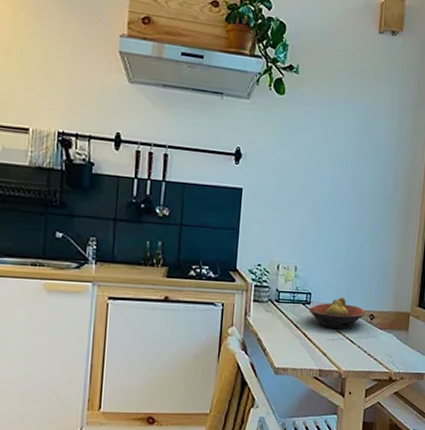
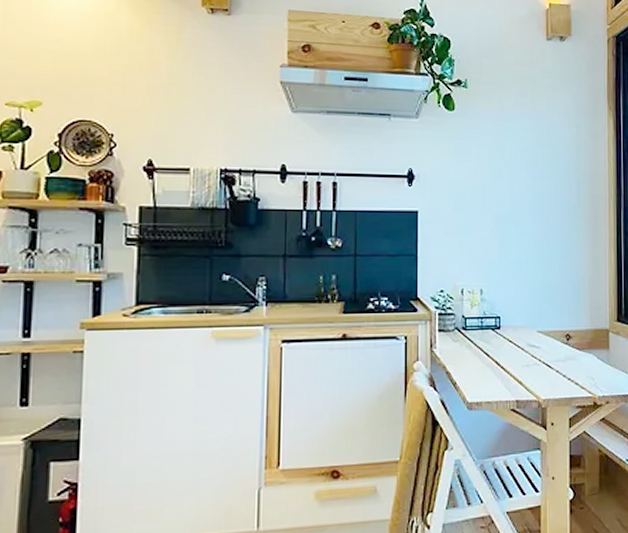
fruit bowl: present [309,297,365,330] -> none [499,319,561,354]

